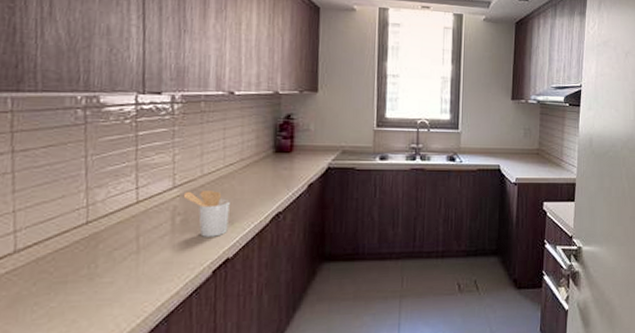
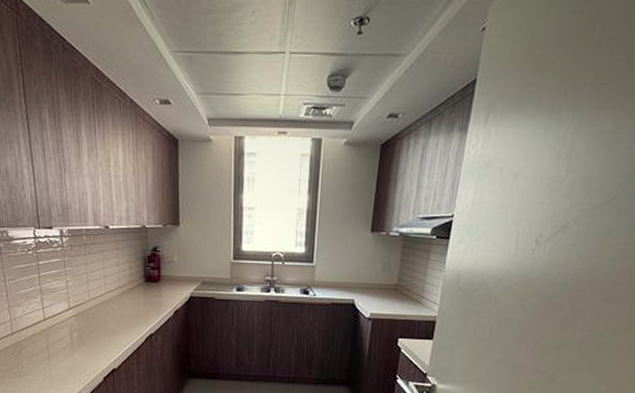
utensil holder: present [183,191,230,237] -> none [77,312,112,351]

